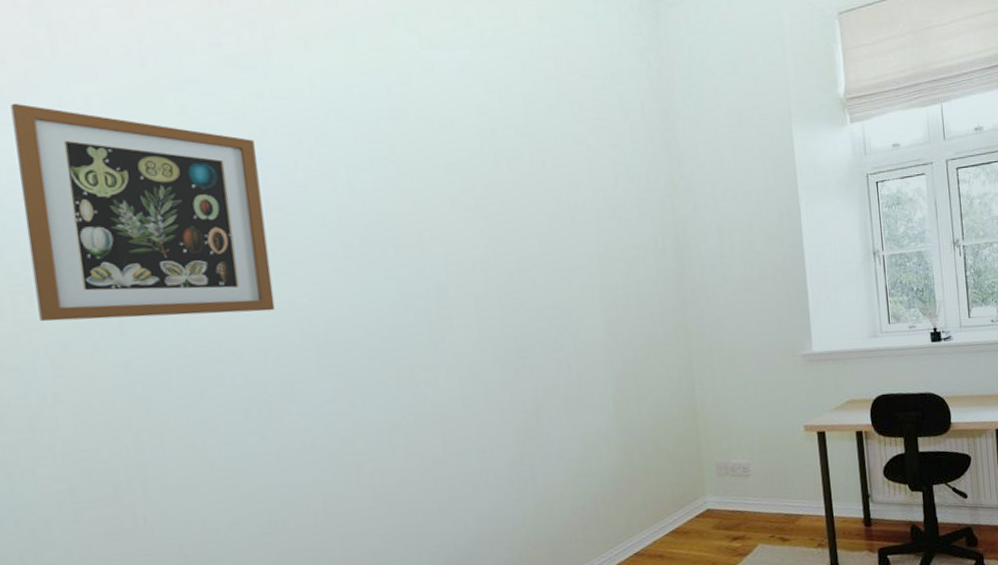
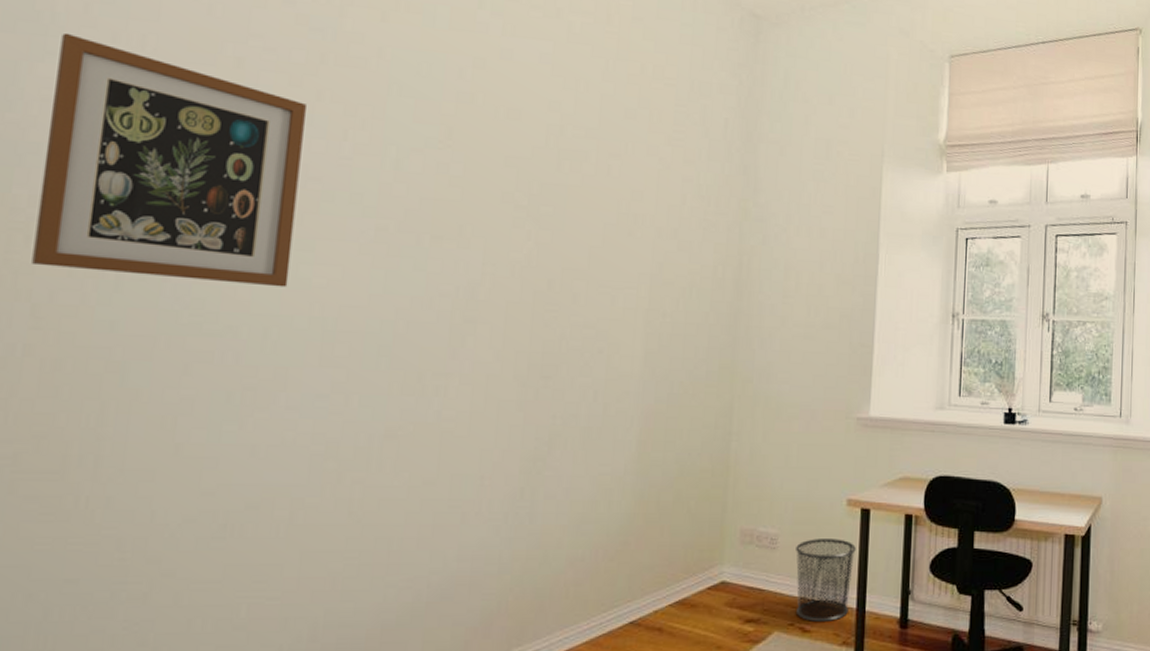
waste bin: none [766,460,819,532] -> present [796,539,856,622]

